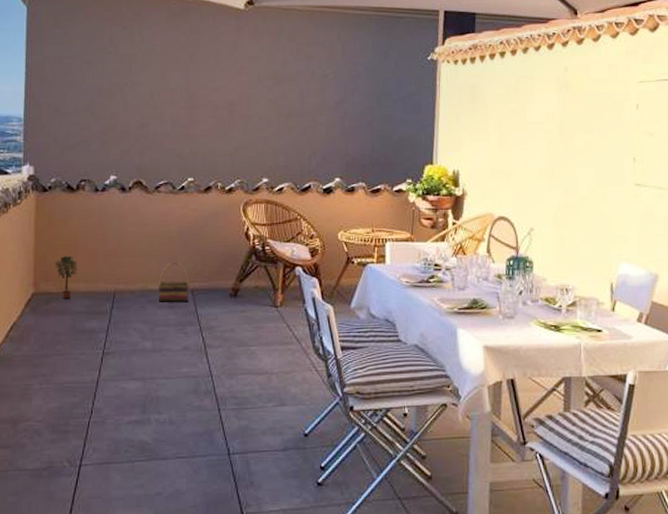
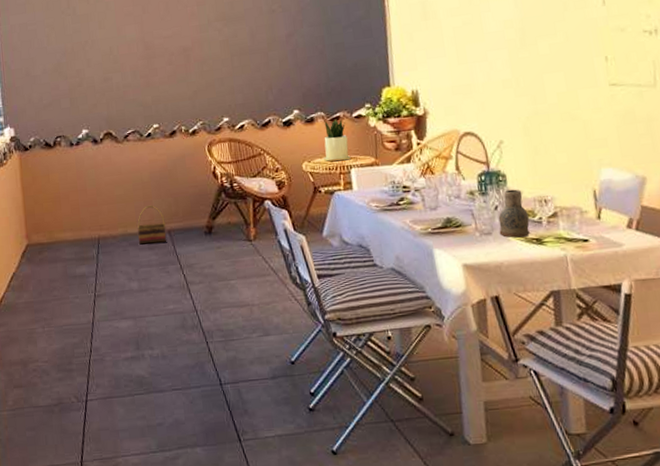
potted tree: present [55,256,78,300] -> none [43,207,64,249]
planter: none [359,191,387,234] -> present [323,119,351,162]
pitcher: none [521,276,550,323] -> present [498,189,530,238]

